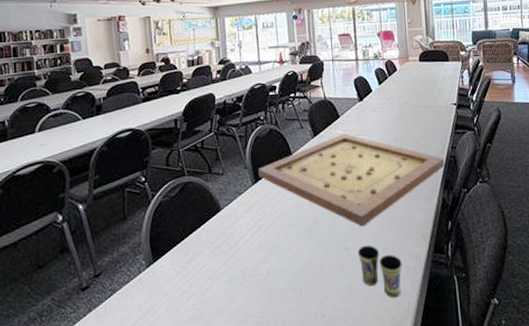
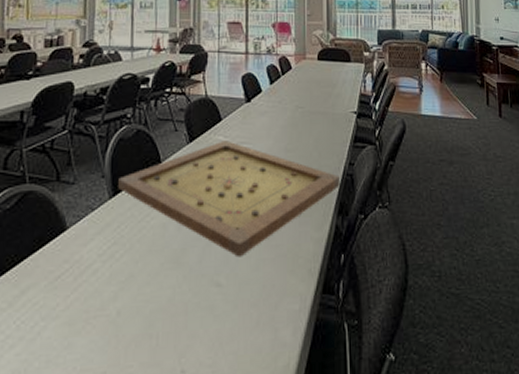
cup: present [357,245,402,298] -> none [231,280,284,351]

